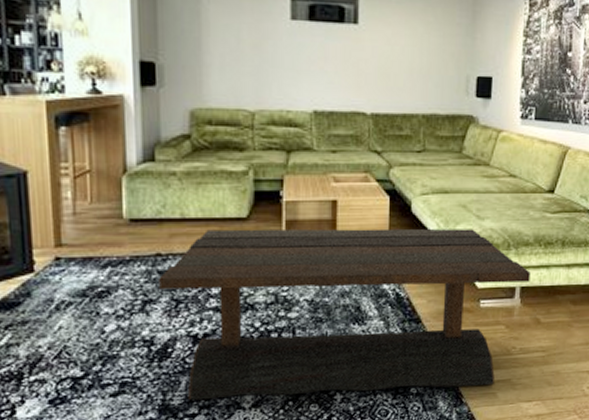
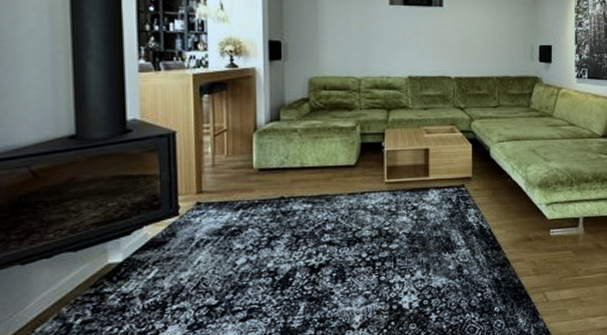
coffee table: present [159,228,531,401] -> none [282,169,591,324]

